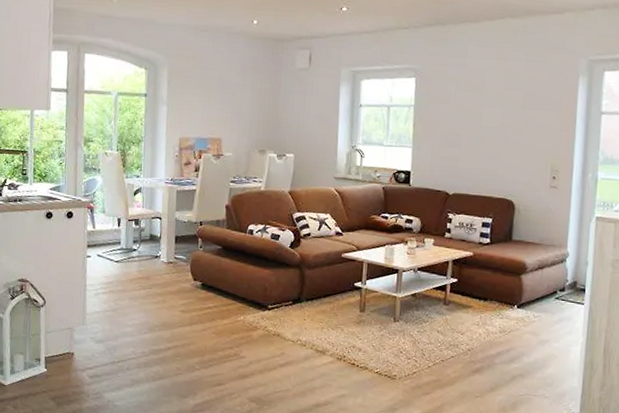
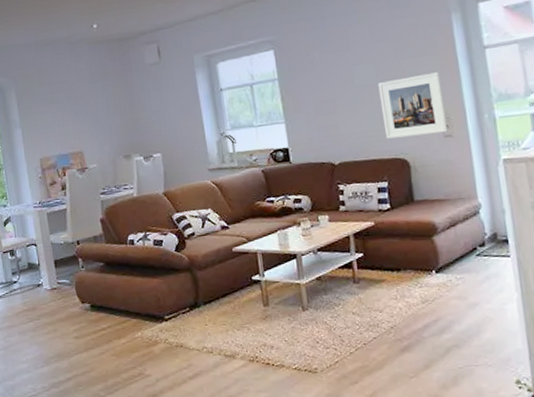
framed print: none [499,126,557,183] -> present [378,72,448,139]

